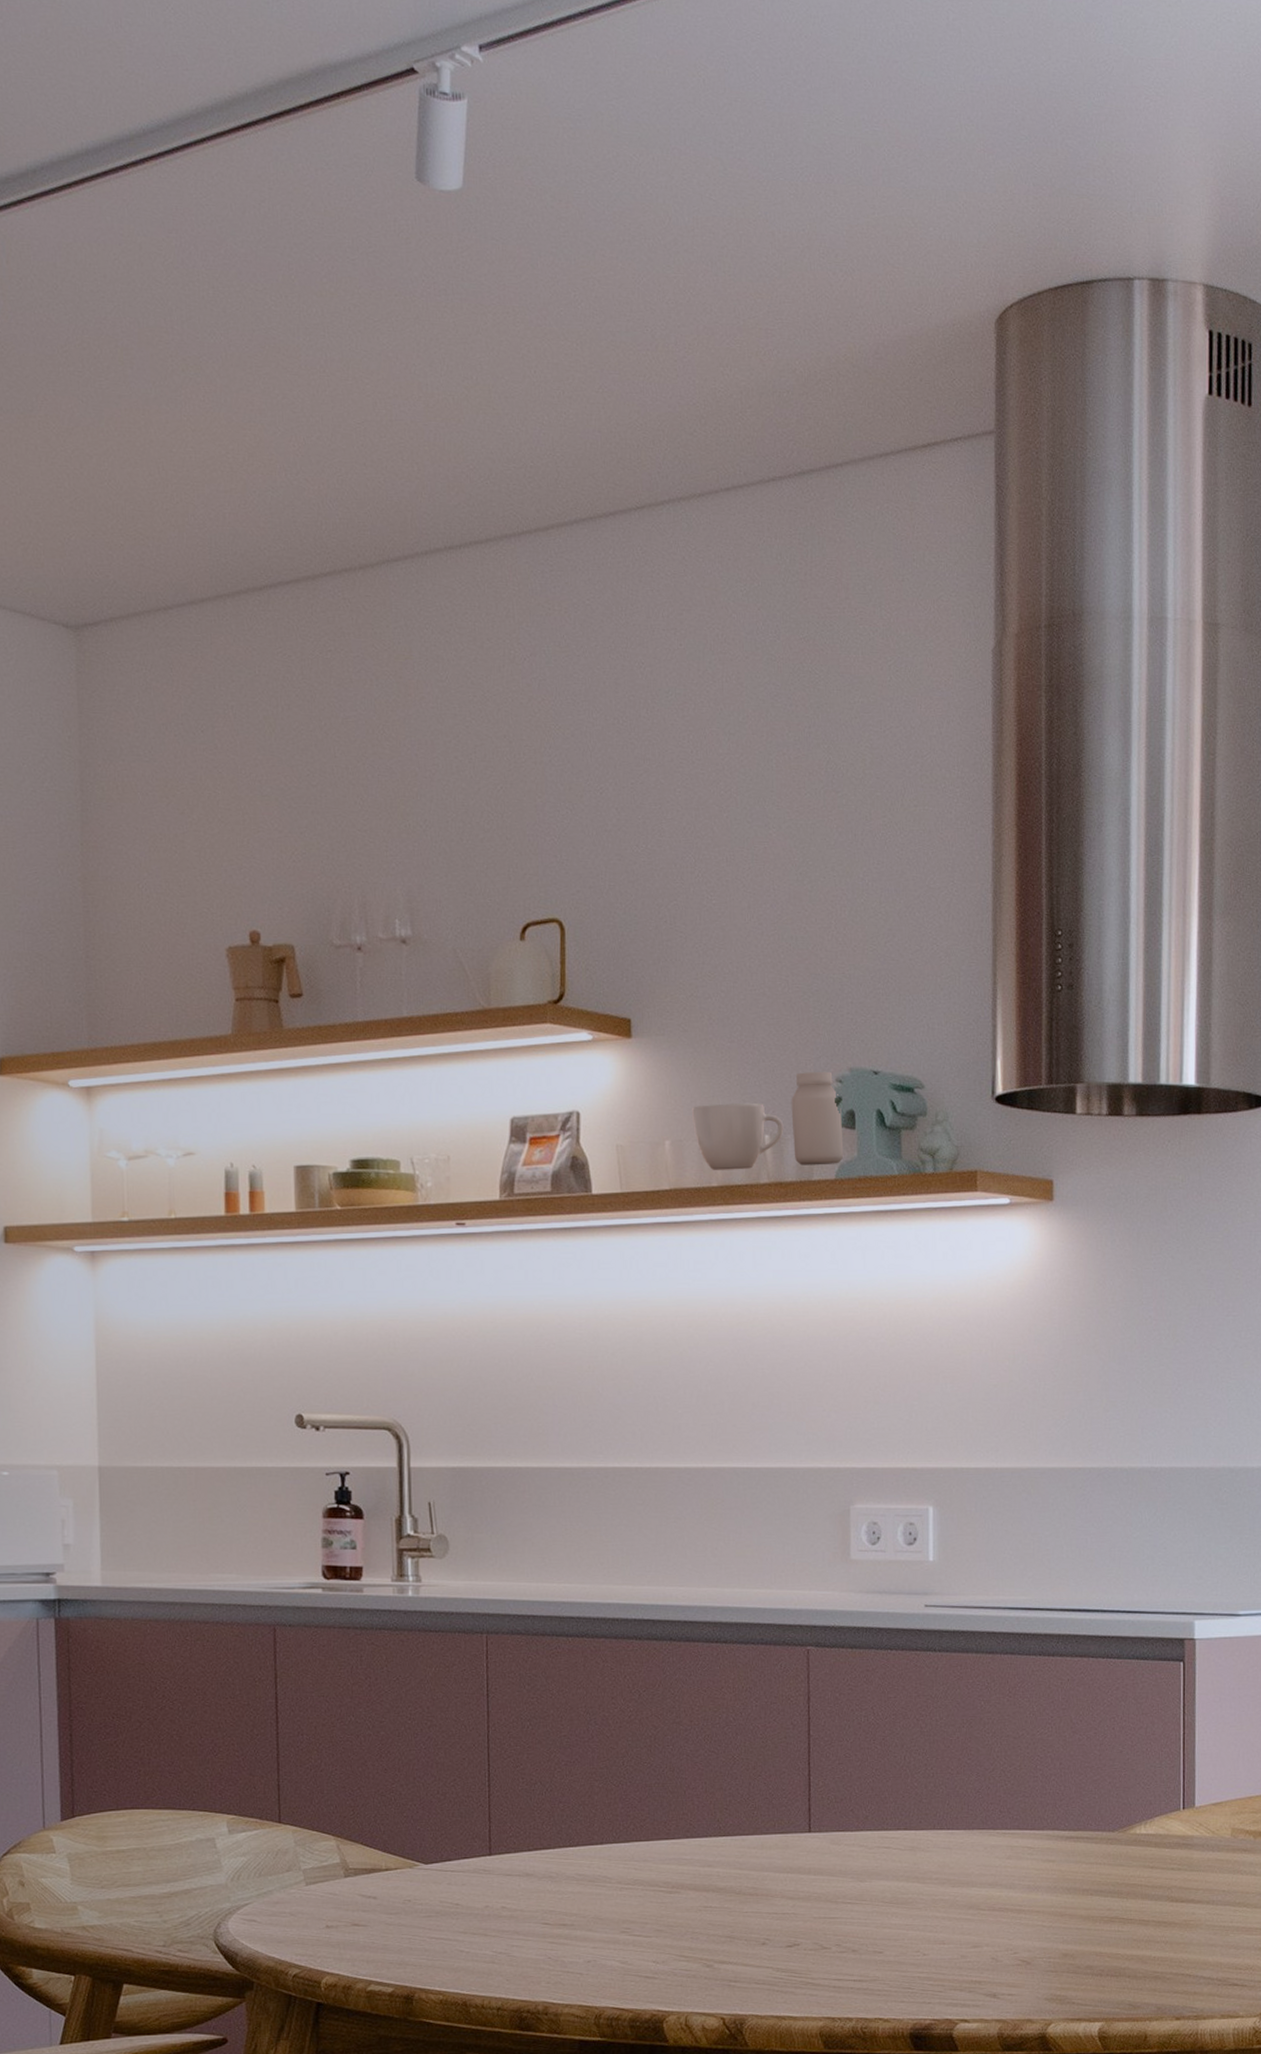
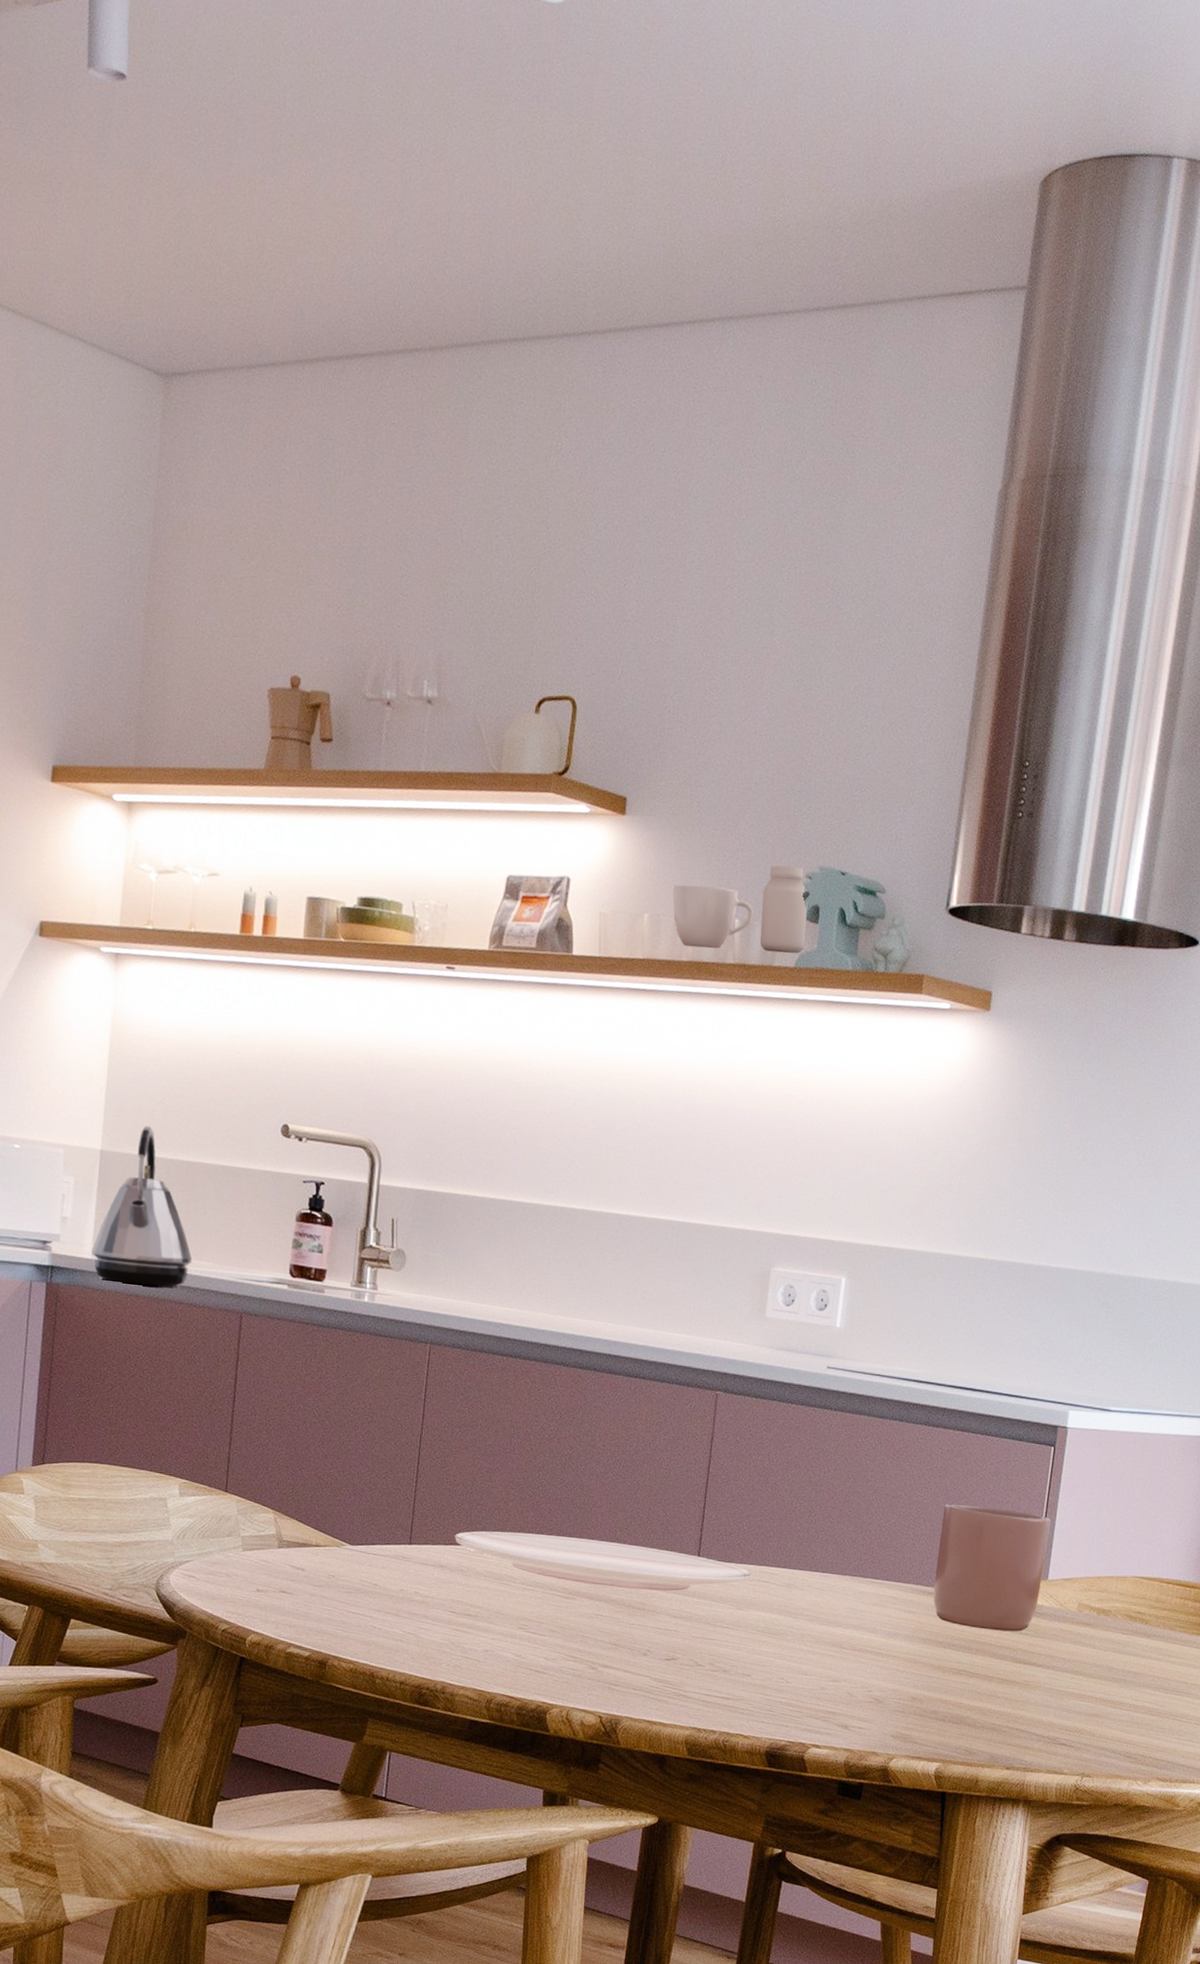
kettle: none [101,1434,214,1609] -> present [92,1125,192,1287]
plate: none [538,1825,869,1874] -> present [455,1531,751,1591]
mug: none [1071,1735,1191,1870] -> present [933,1503,1051,1632]

